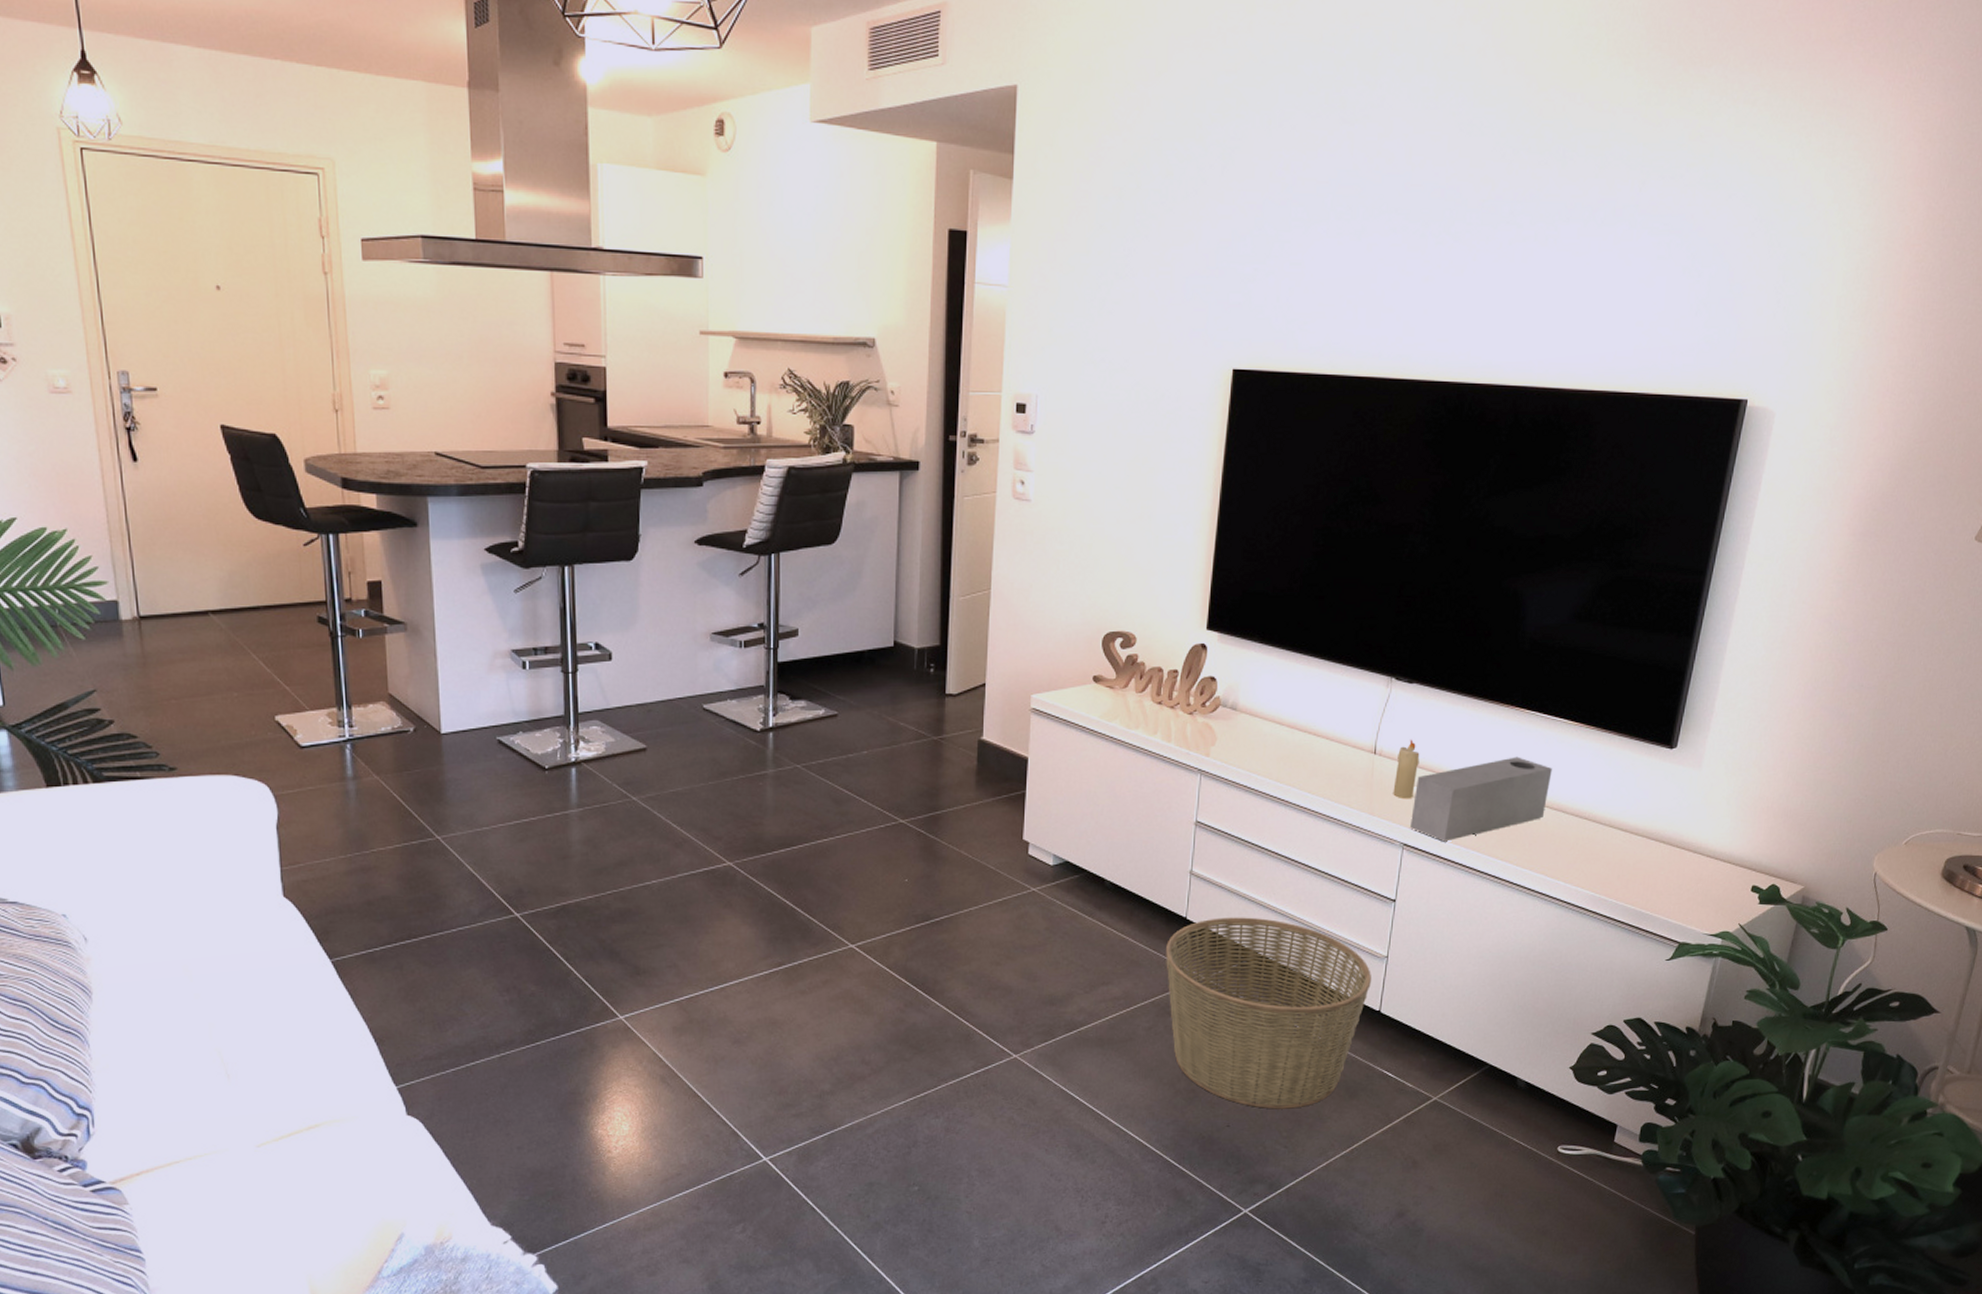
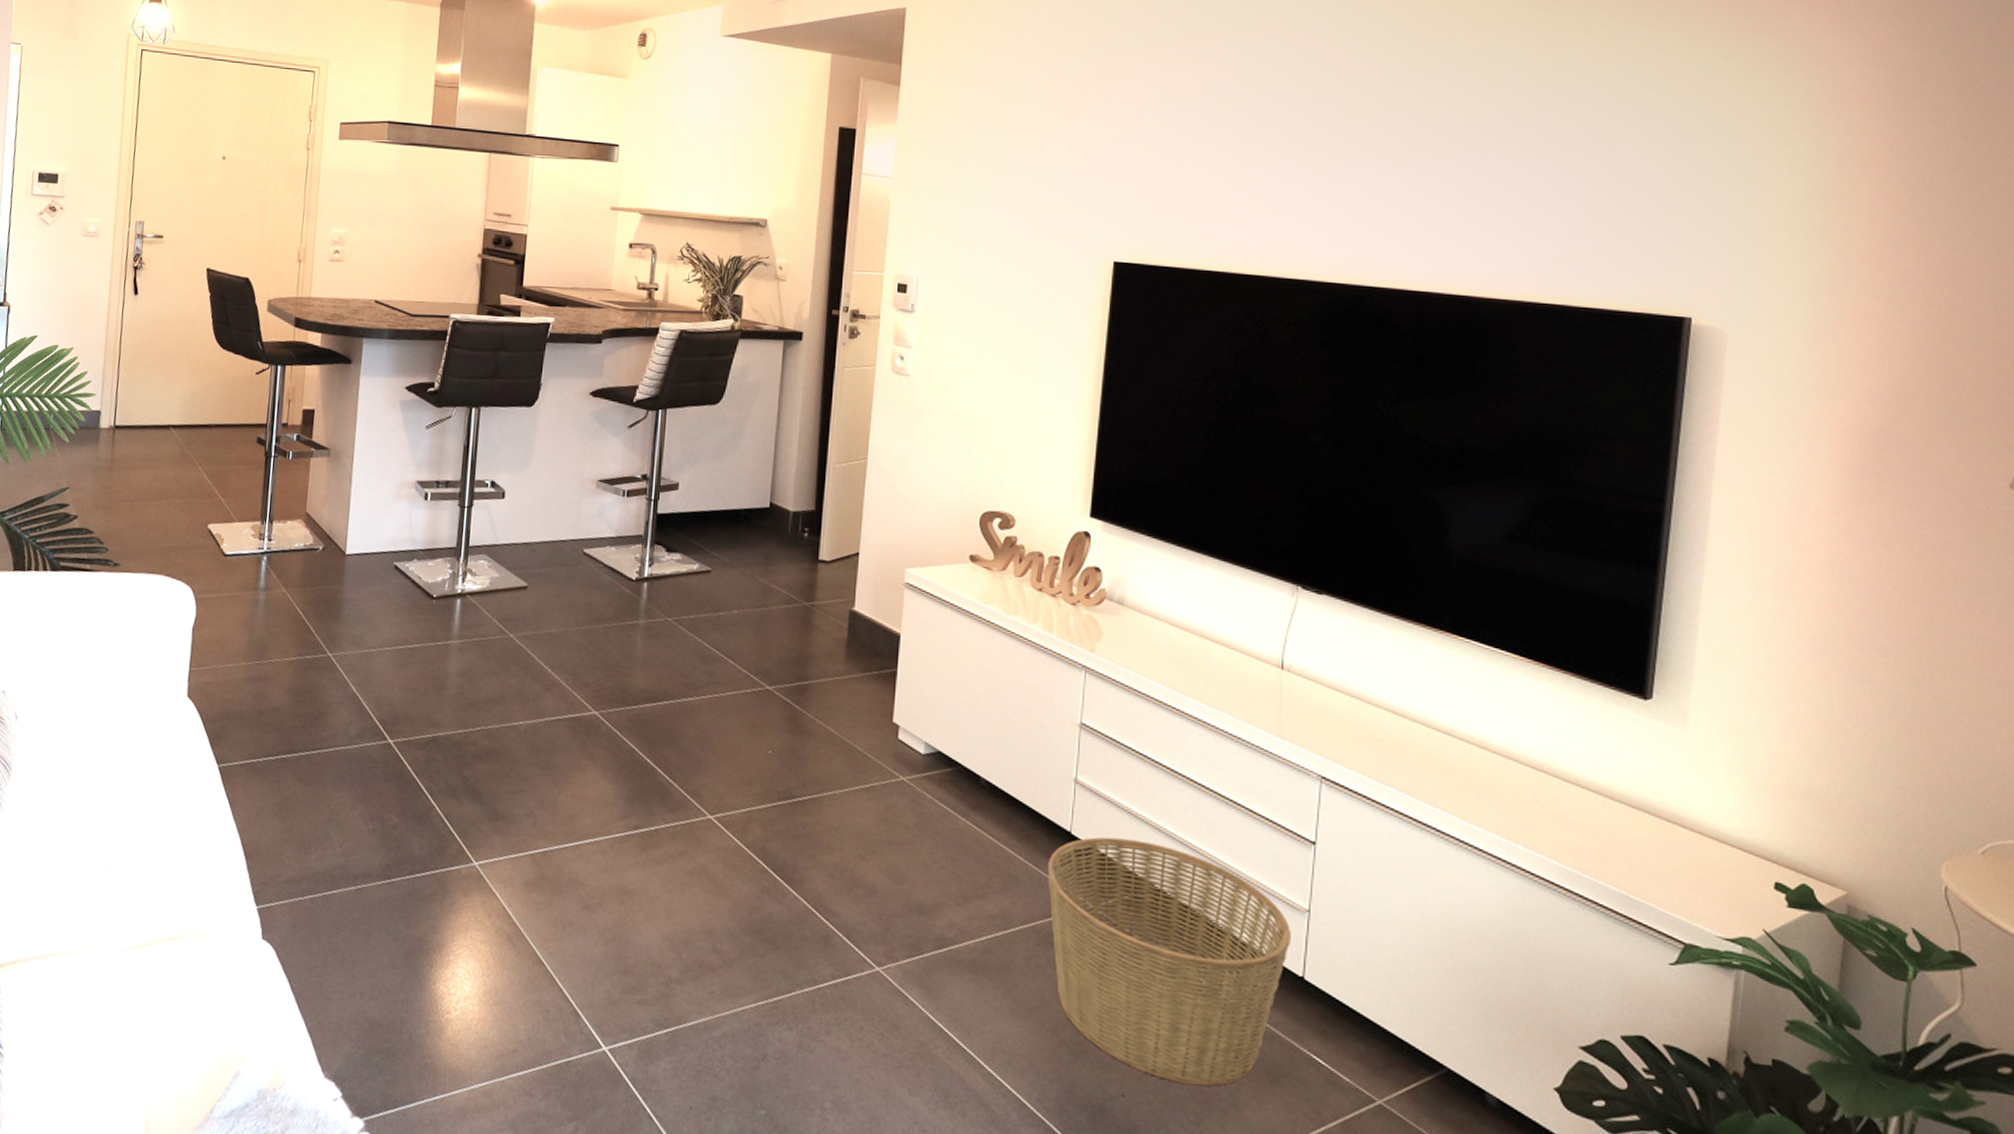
candle: present [1393,739,1420,799] -> none [1306,656,1335,725]
speaker: present [1410,757,1552,842] -> none [1329,689,1497,781]

